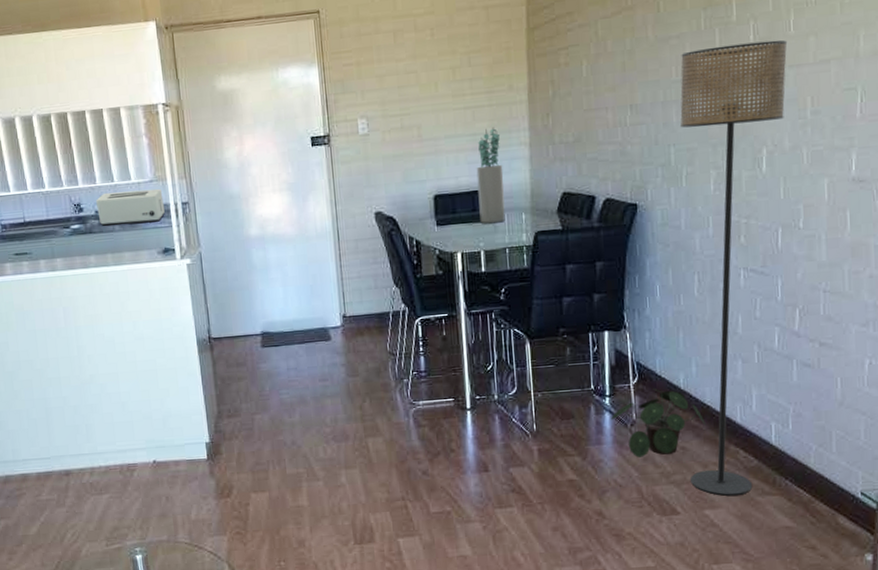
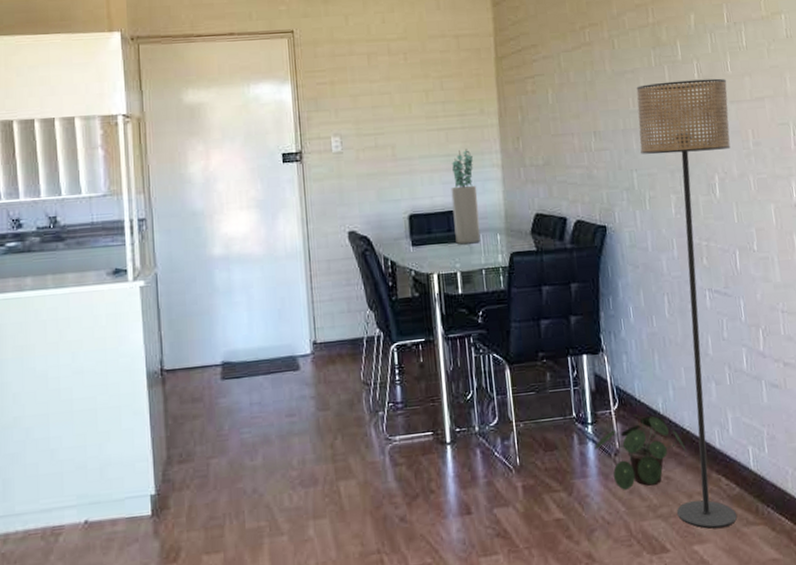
toaster: present [96,188,166,226] -> none [39,203,119,244]

